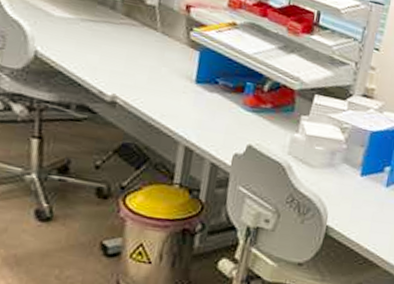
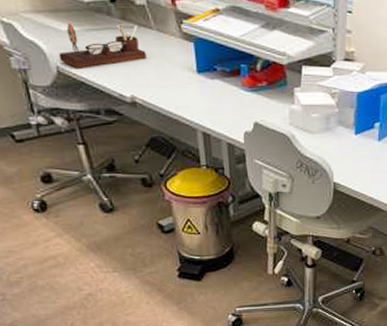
desk organizer: none [41,9,143,60] -> present [59,22,146,68]

